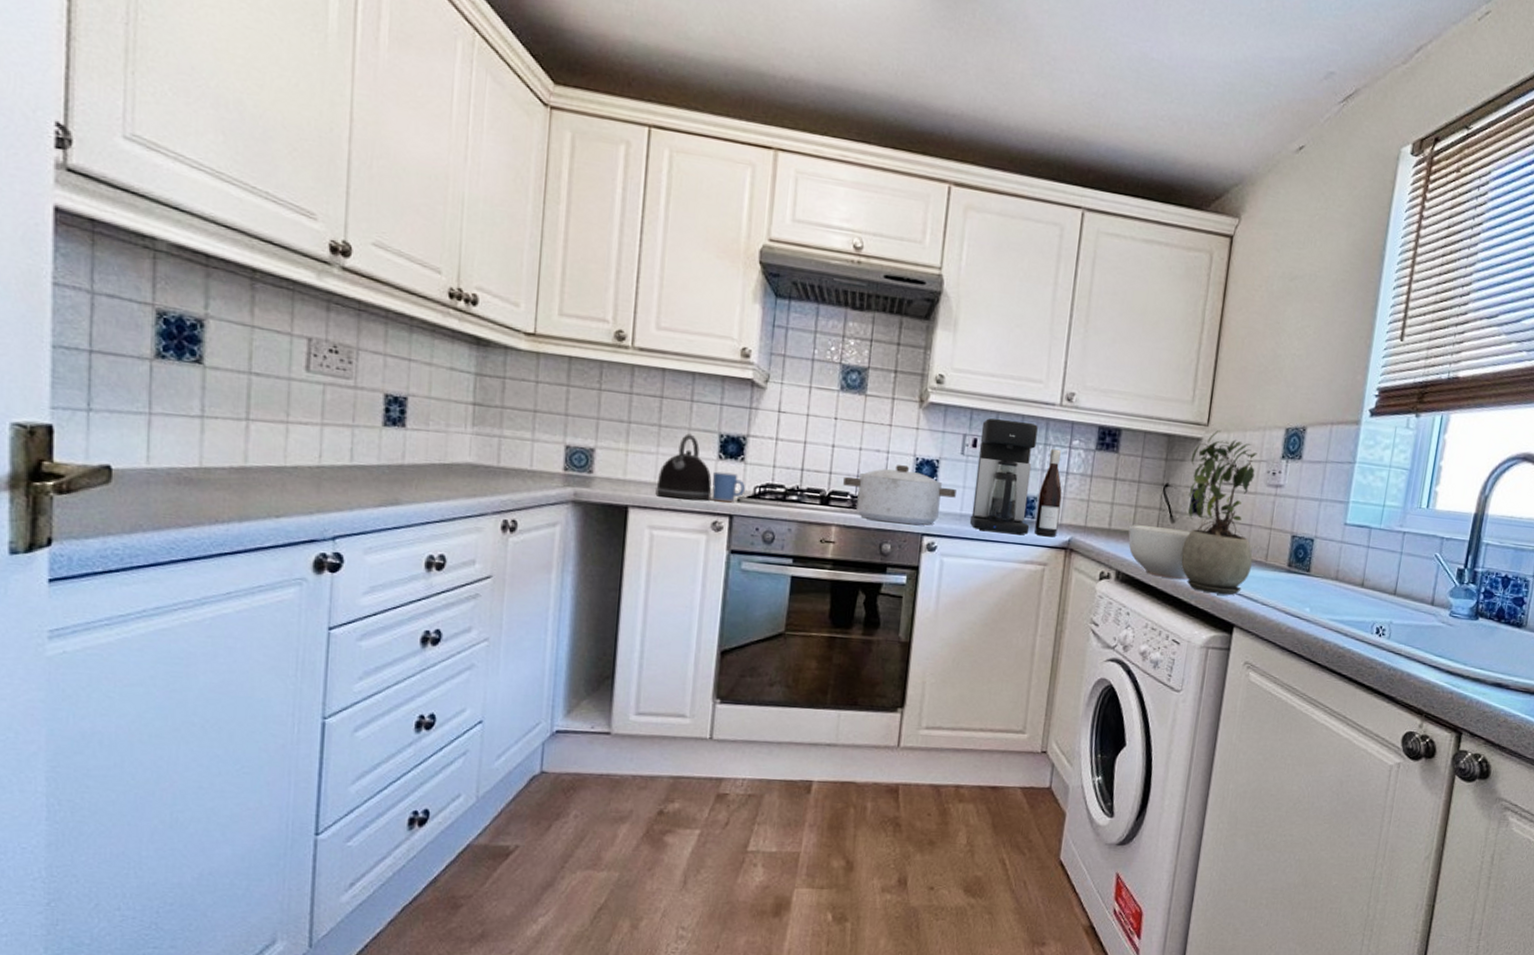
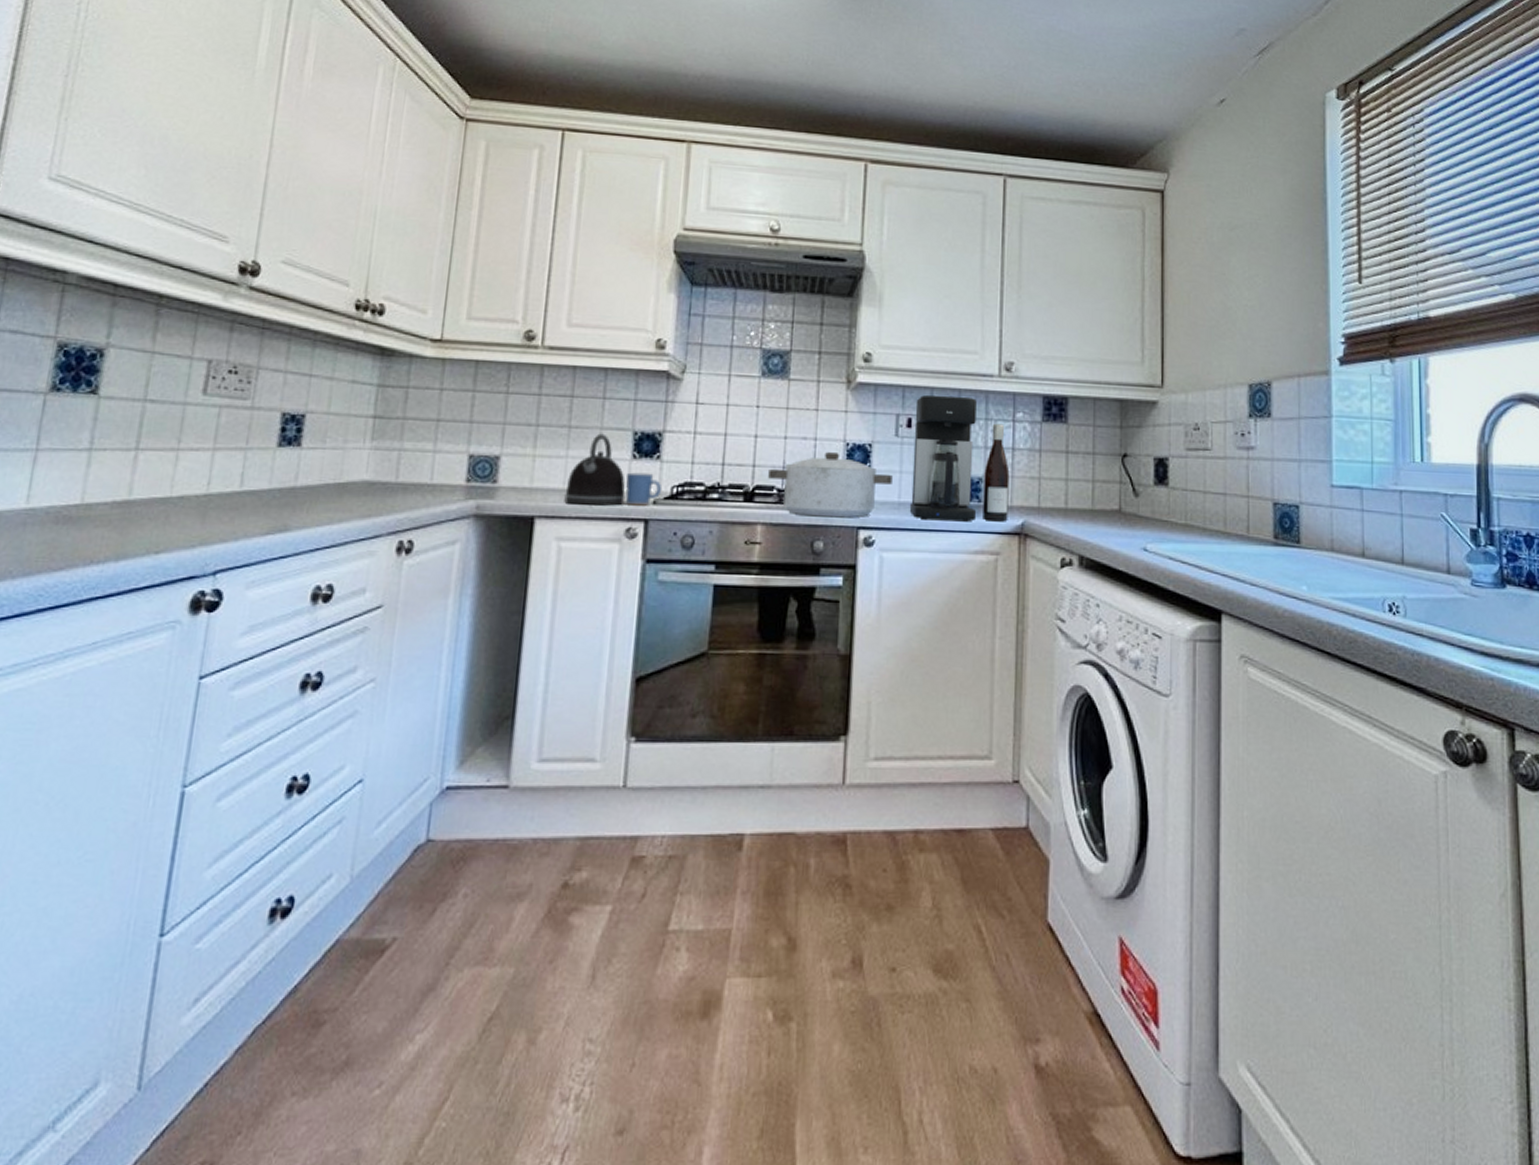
bowl: present [1128,524,1191,579] -> none [1087,501,1161,561]
potted plant: present [1180,429,1257,596] -> none [1148,390,1232,577]

